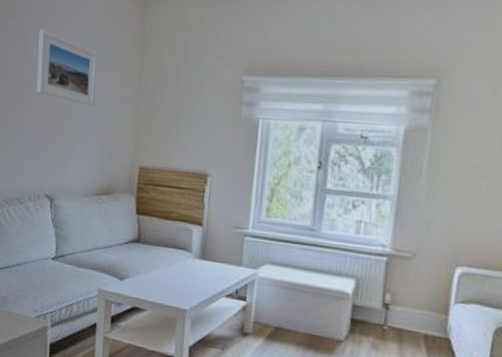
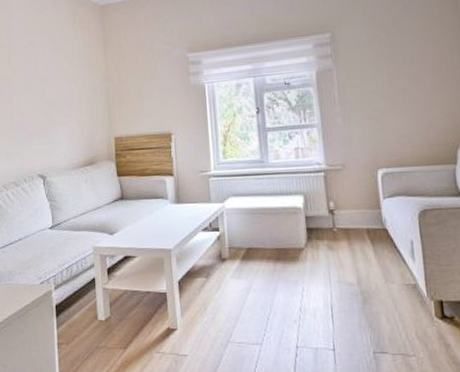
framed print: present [36,29,98,106] -> none [20,44,71,97]

